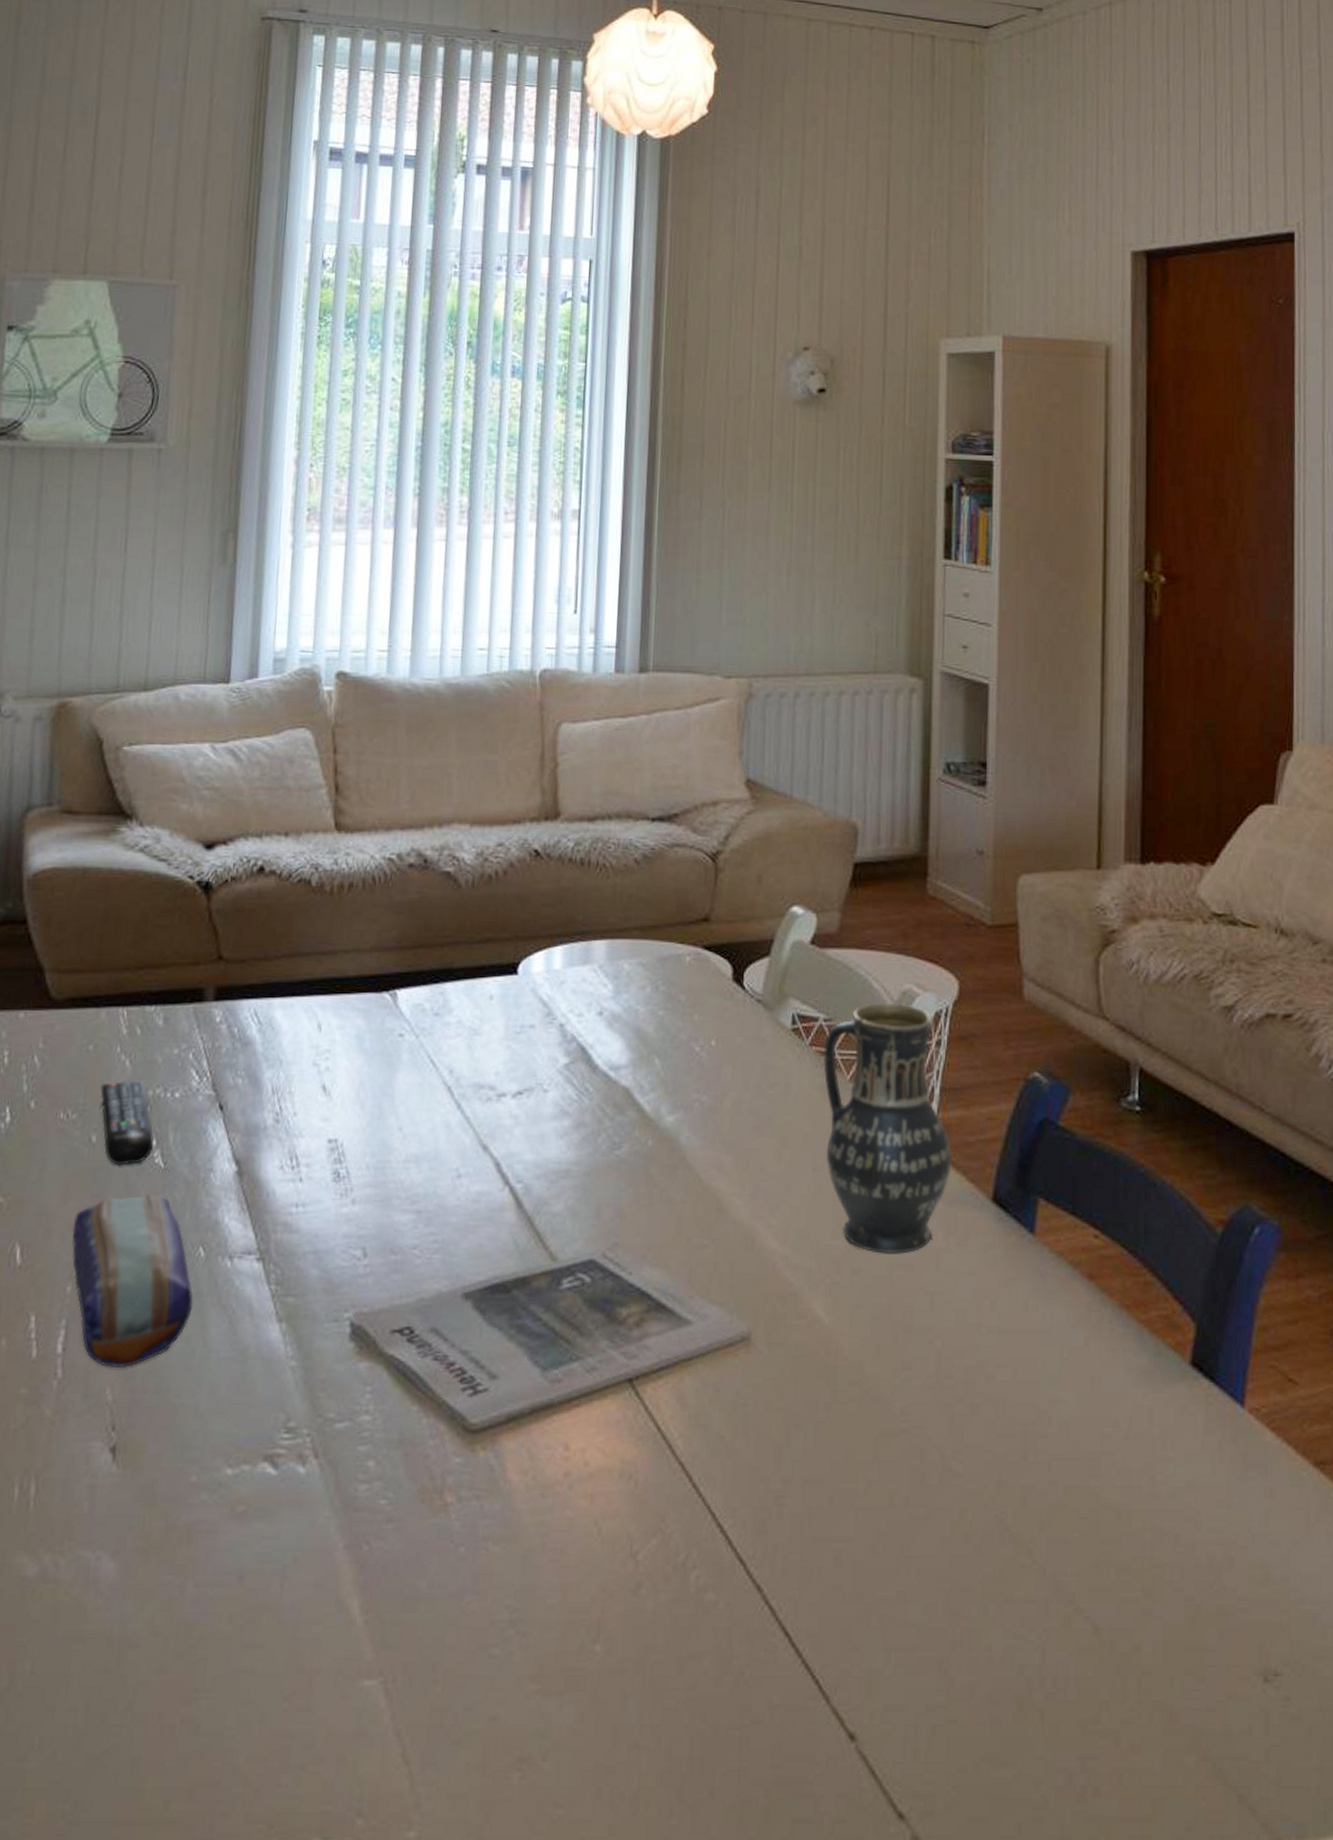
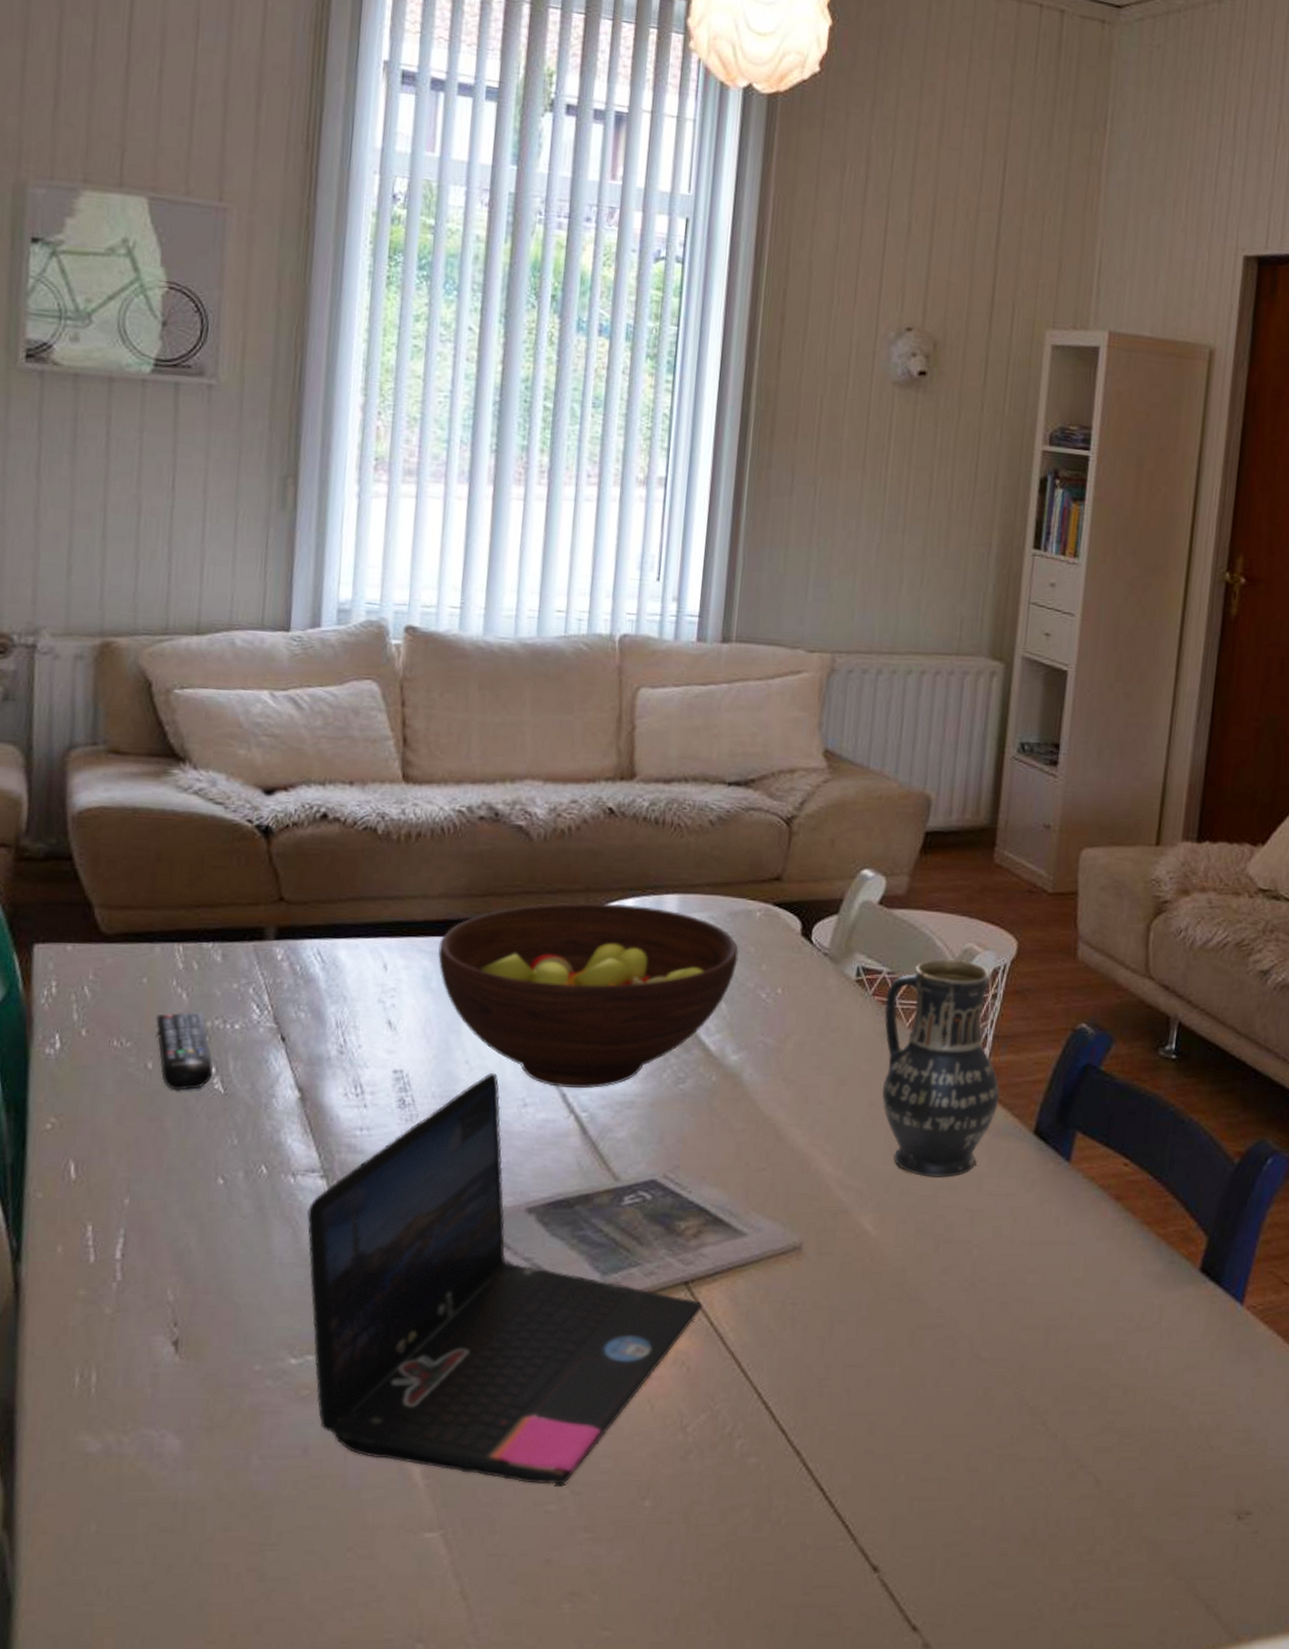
pencil case: present [72,1194,193,1369] -> none [129,1116,256,1273]
laptop: none [243,1141,649,1623] -> present [307,1073,703,1485]
fruit bowl: none [370,951,670,1157] -> present [437,902,739,1088]

